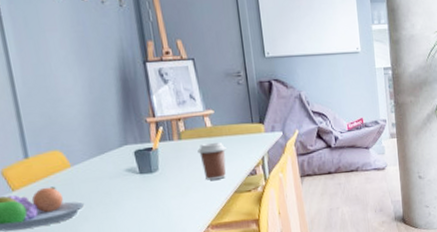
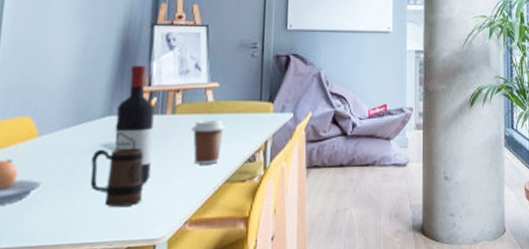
mug: none [119,170,169,218] -> present [90,147,144,207]
wine bottle: none [130,99,172,200] -> present [114,65,155,186]

